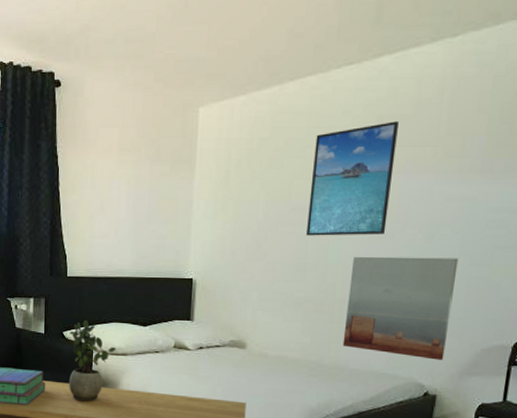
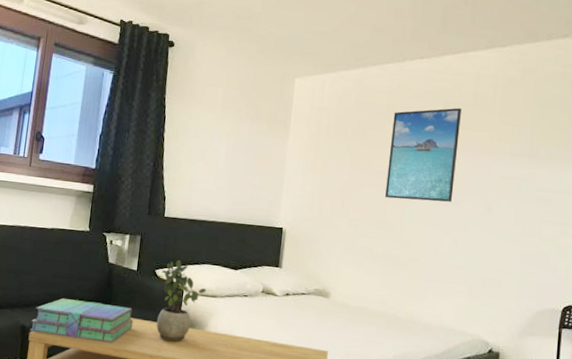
wall art: present [342,256,459,360] -> none [416,220,514,320]

